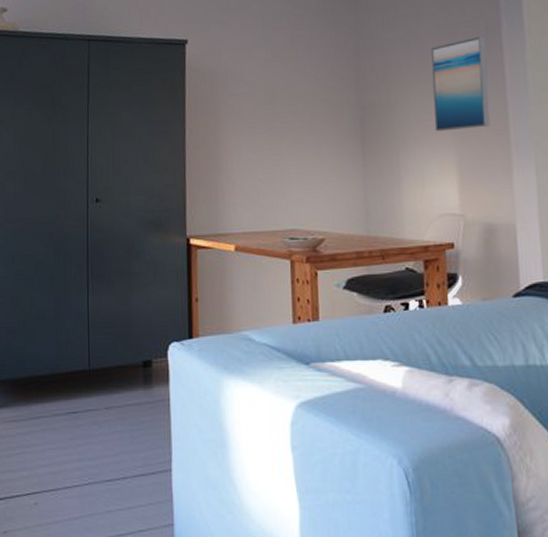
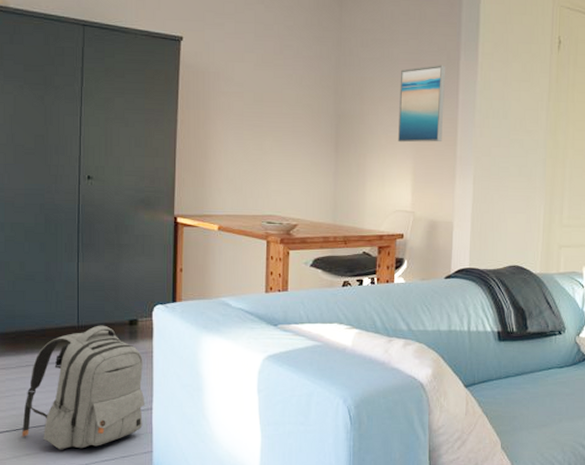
backpack: none [32,368,163,520] -> present [21,325,145,450]

